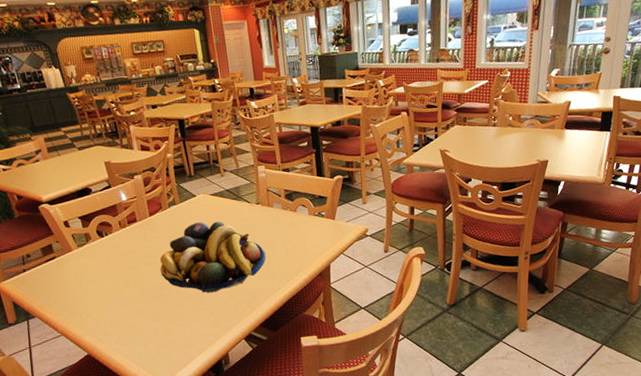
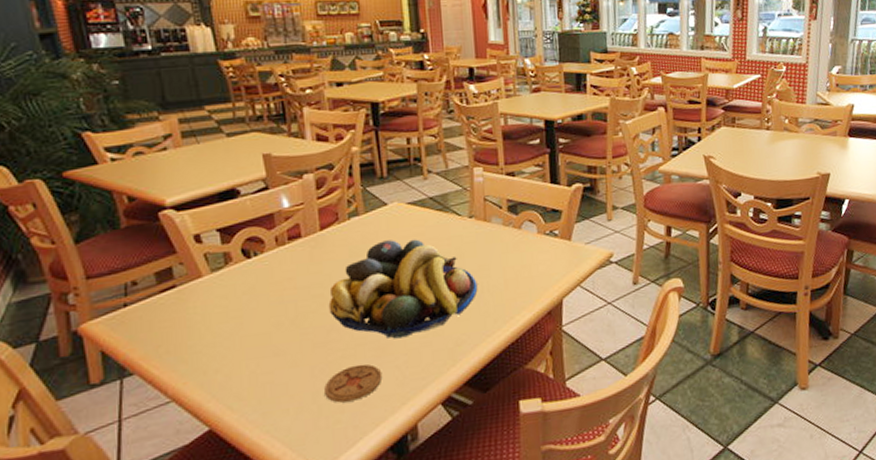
coaster: none [162,311,202,338] -> present [324,364,383,403]

